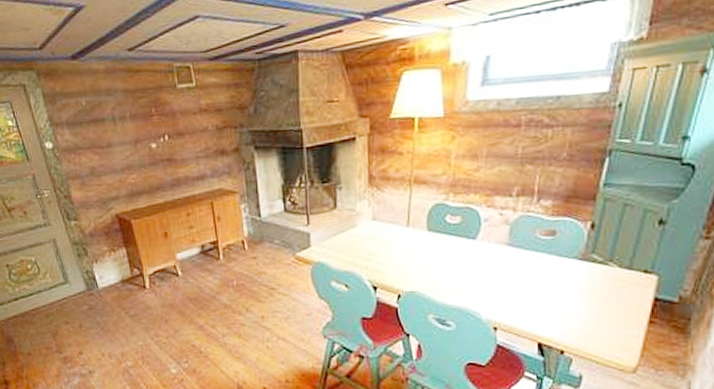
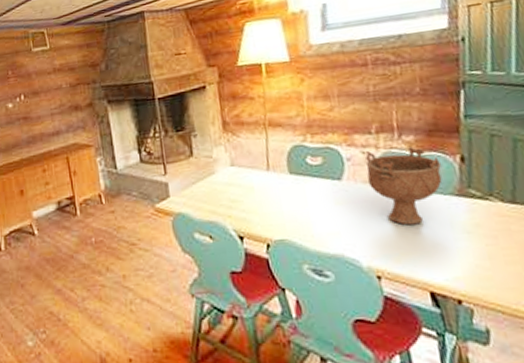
decorative bowl: none [501,211,571,284] -> present [365,147,443,225]

